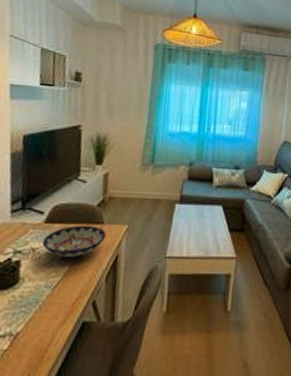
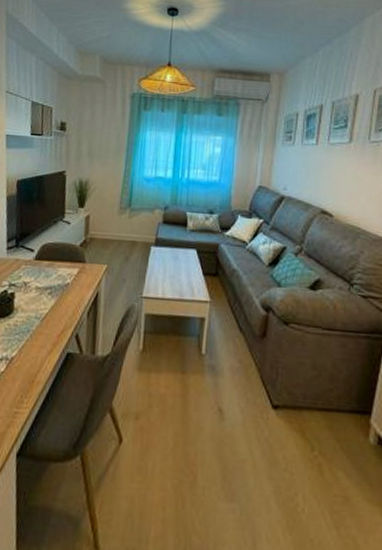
bowl: present [42,225,106,257] -> none [32,263,88,293]

